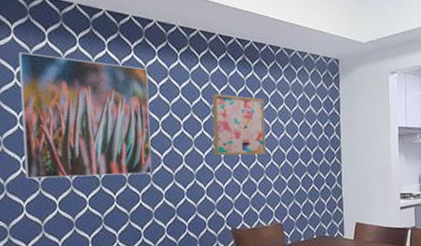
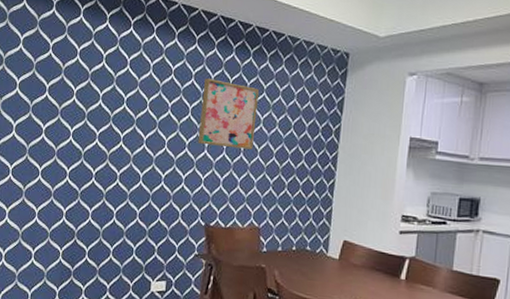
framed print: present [18,52,152,179] -> none [16,19,143,154]

